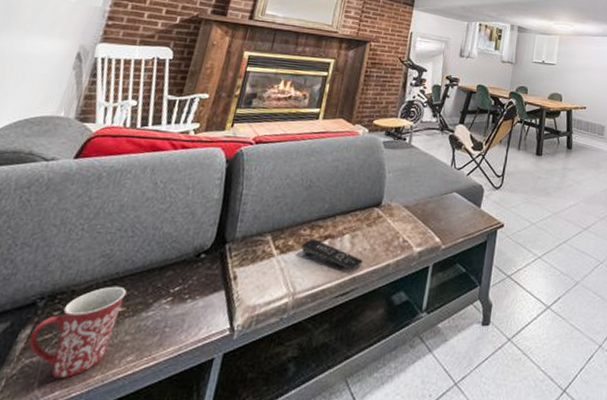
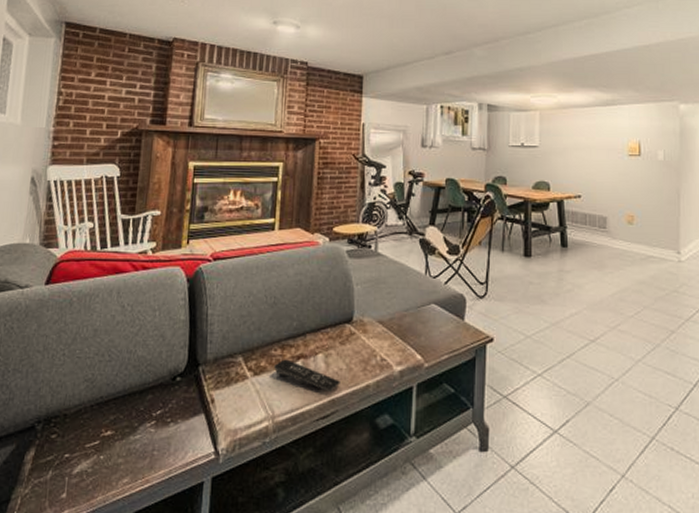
mug: present [29,286,127,379] -> none [35,410,113,499]

